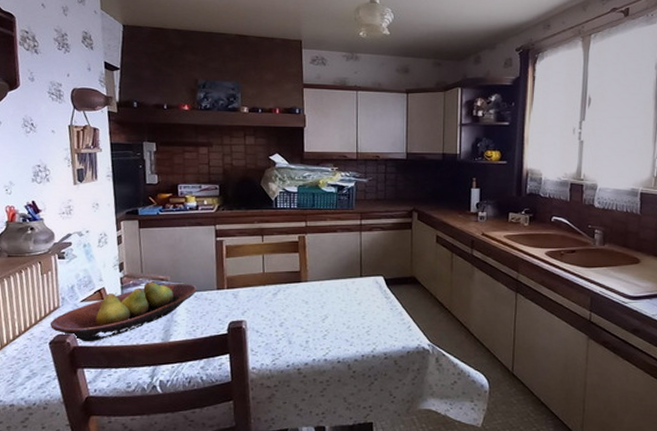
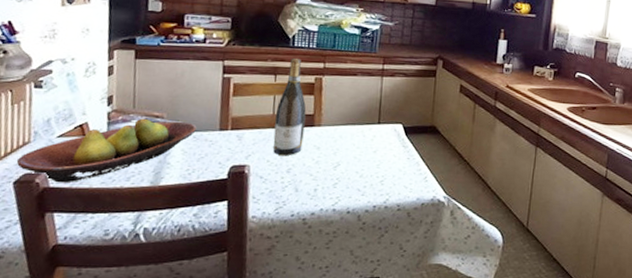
wine bottle: none [265,219,293,310] -> present [273,58,307,155]

